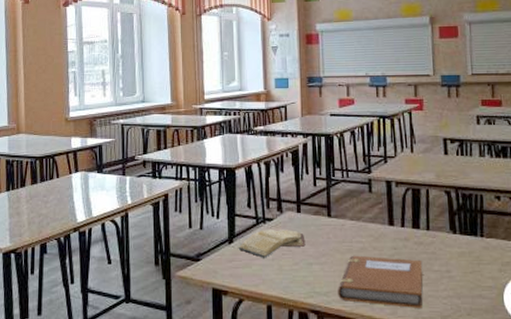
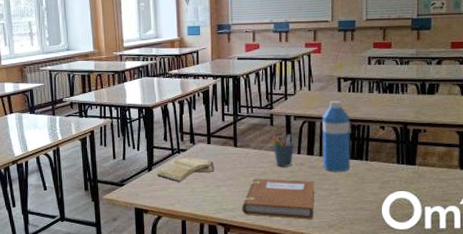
pen holder: none [370,203,397,242] -> present [271,134,294,167]
water bottle: none [427,165,464,250] -> present [322,101,351,172]

